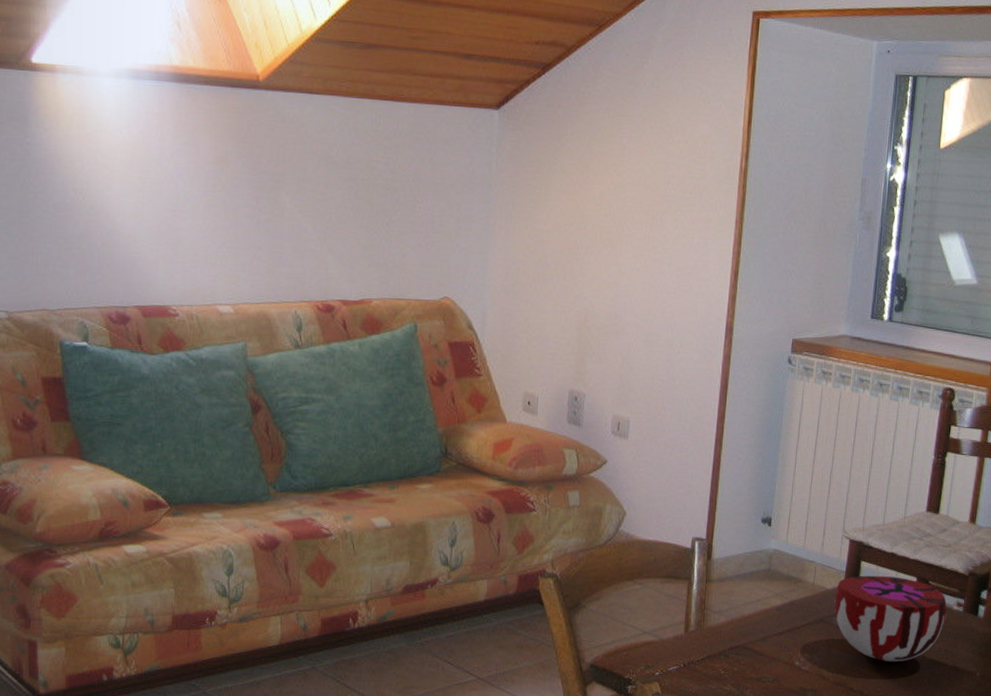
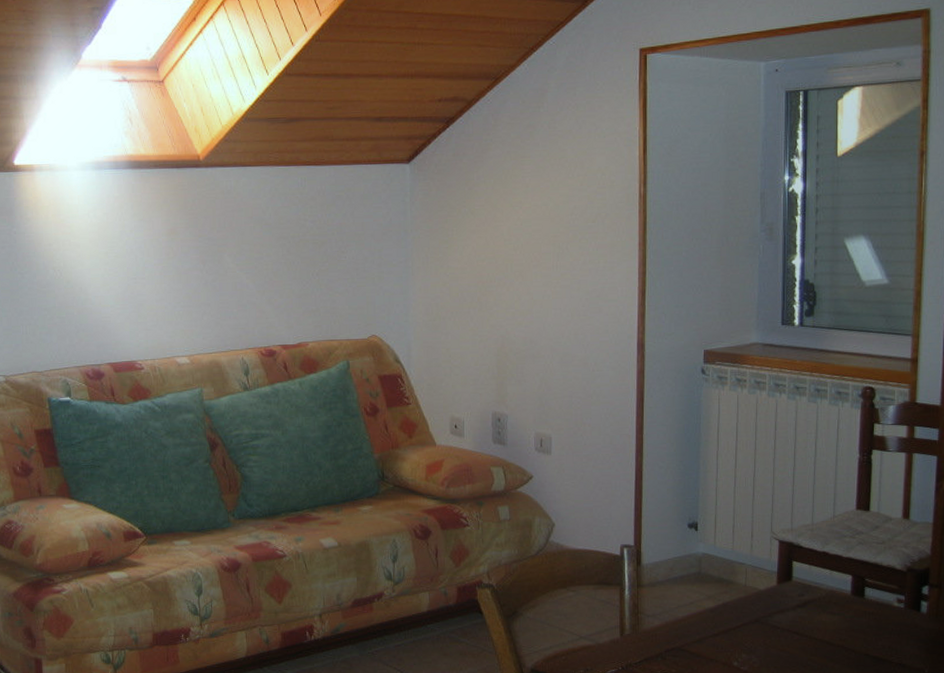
decorative bowl: present [834,575,947,661] -> none [768,574,887,660]

